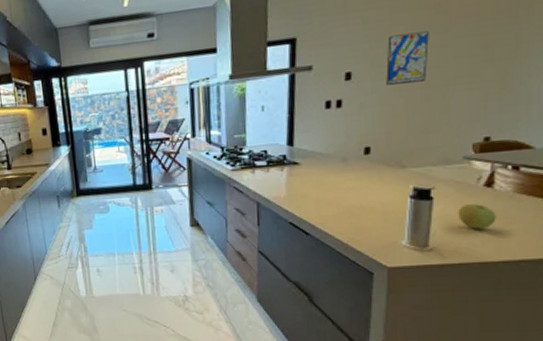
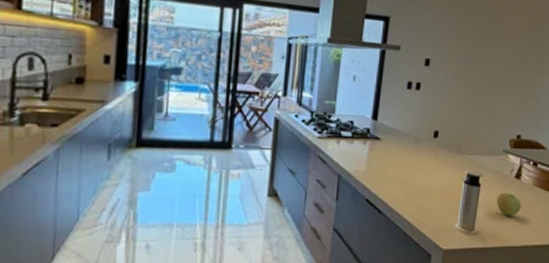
wall art: present [386,31,429,85] -> none [455,34,487,79]

